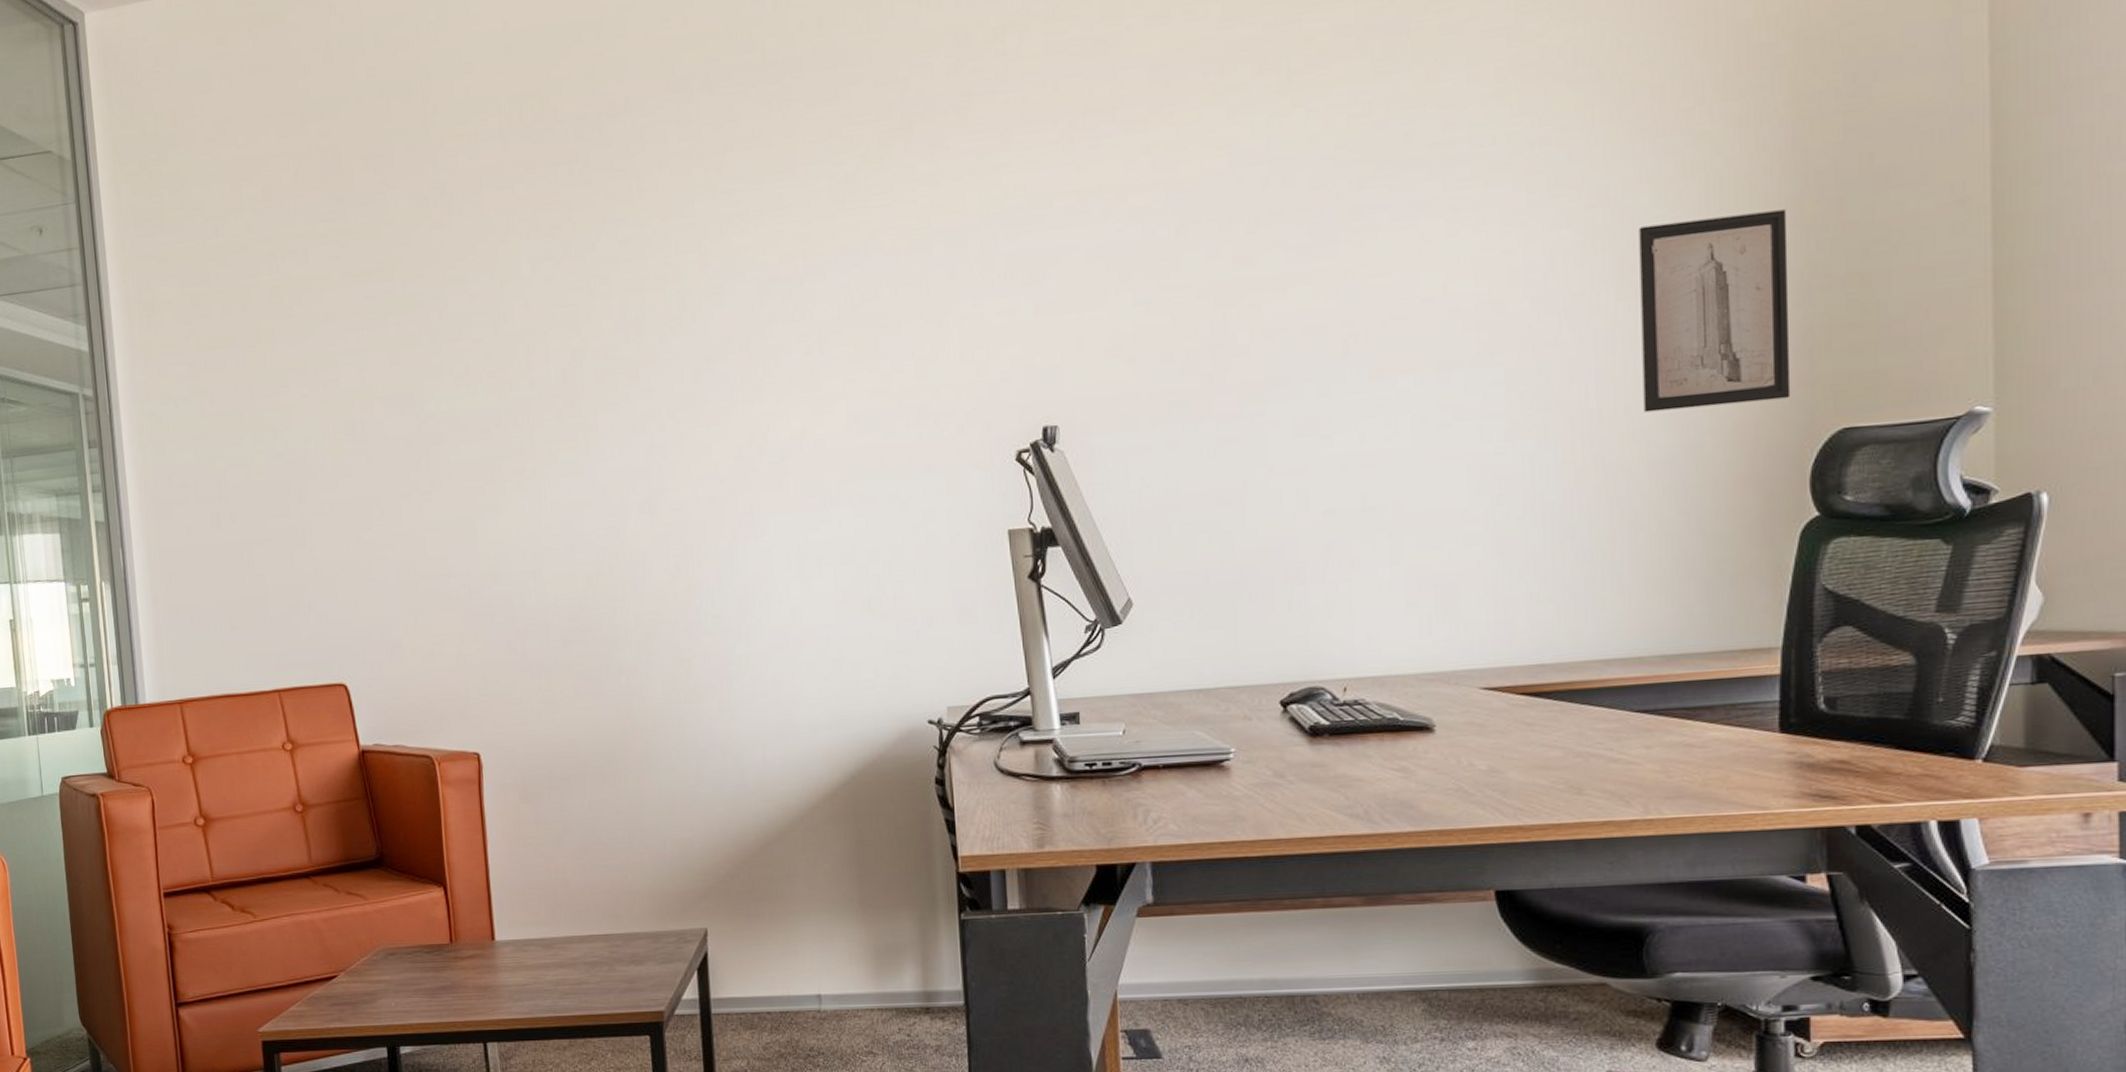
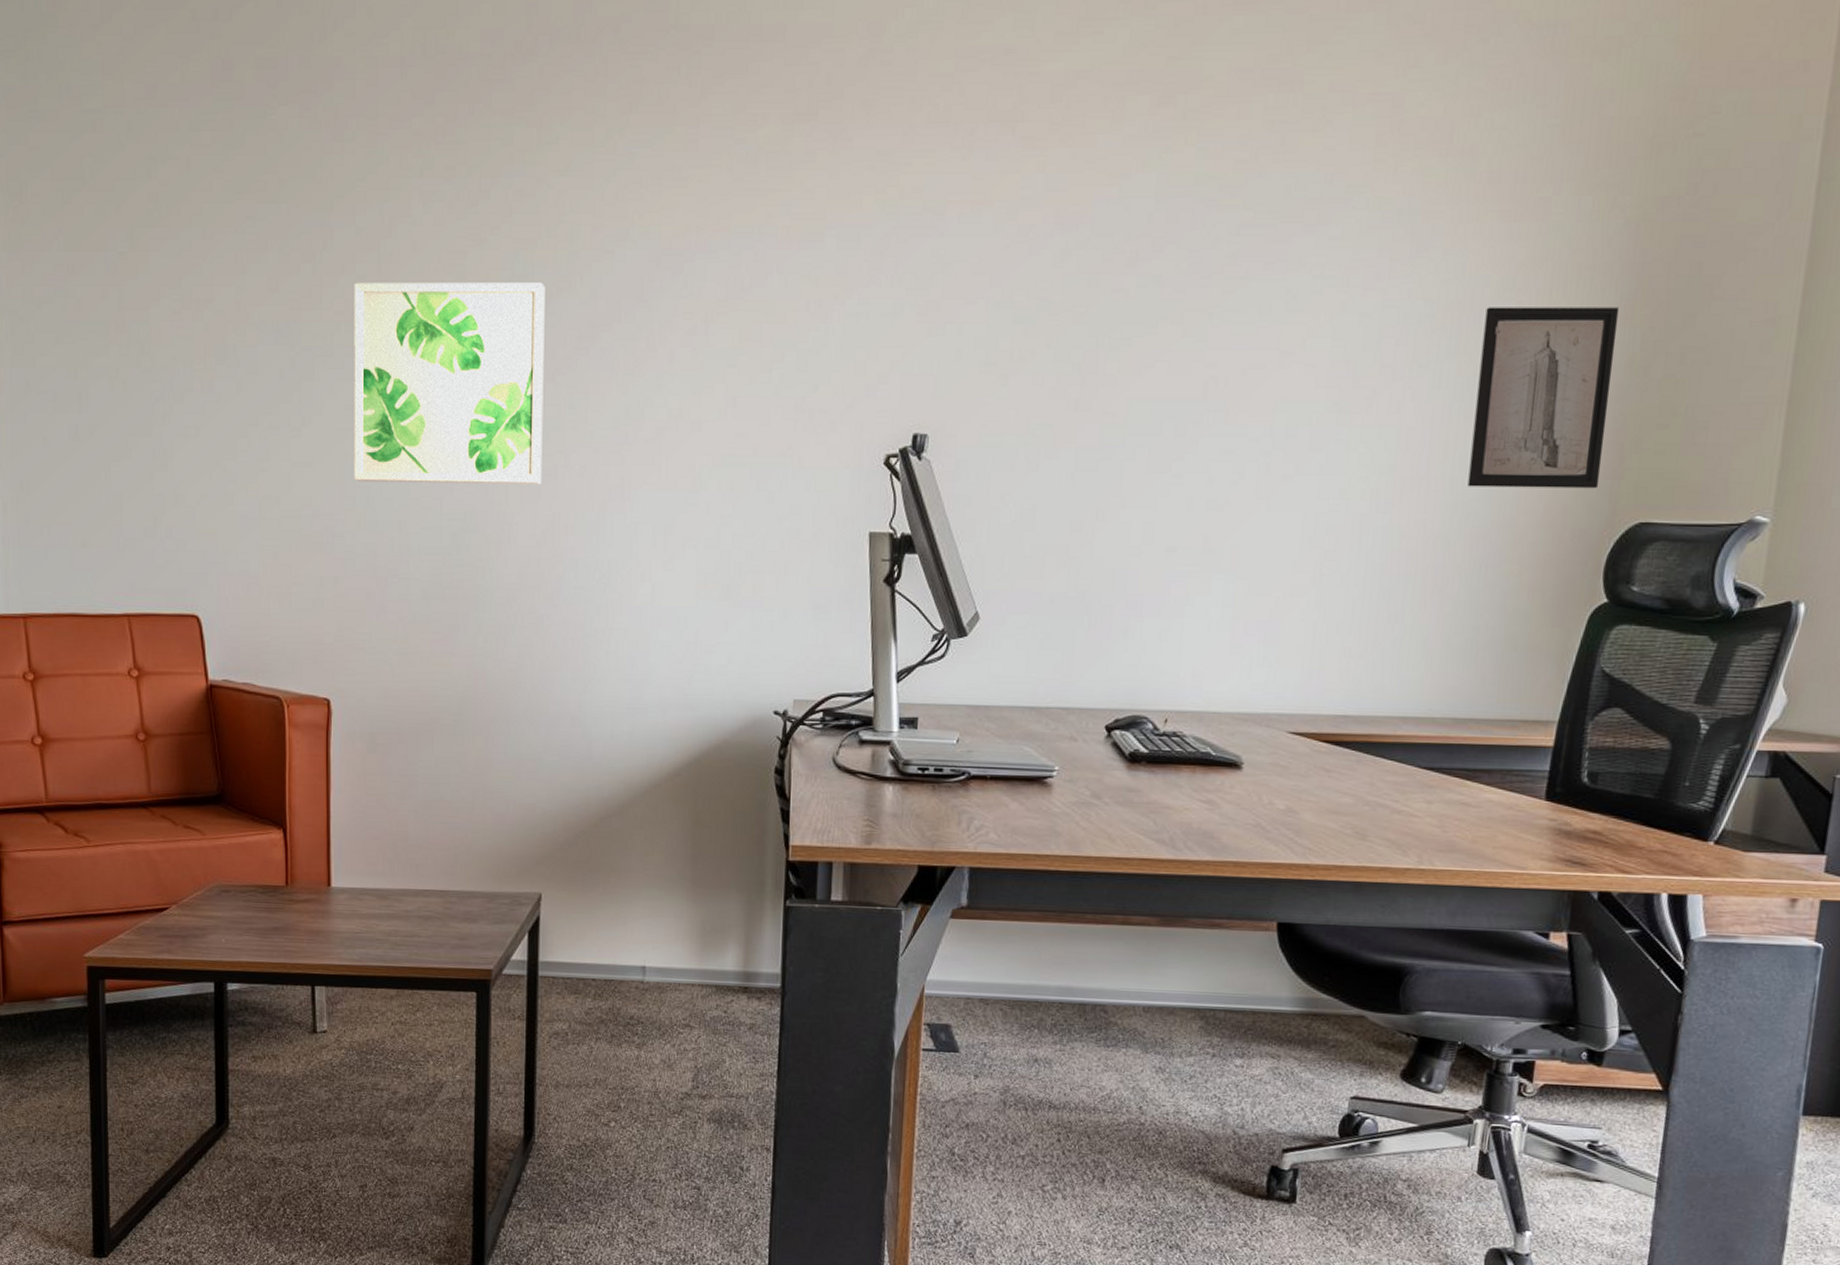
wall art: none [472,324,671,538] -> present [354,282,545,485]

